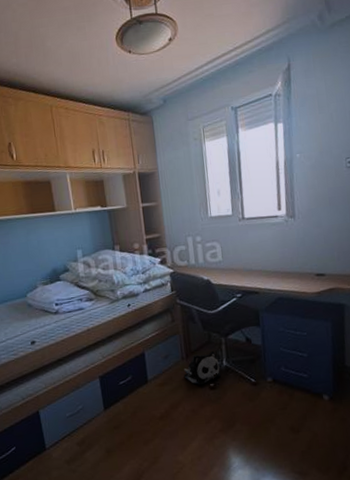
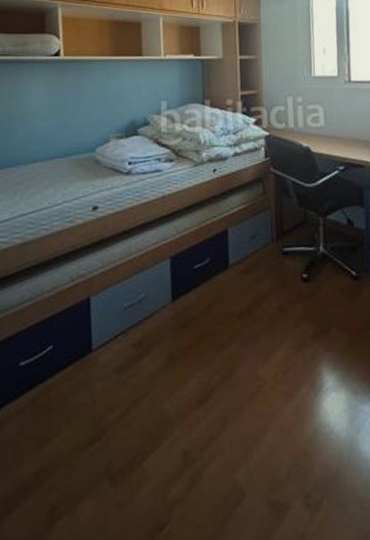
plush toy: present [183,350,222,385] -> none [272,232,317,276]

